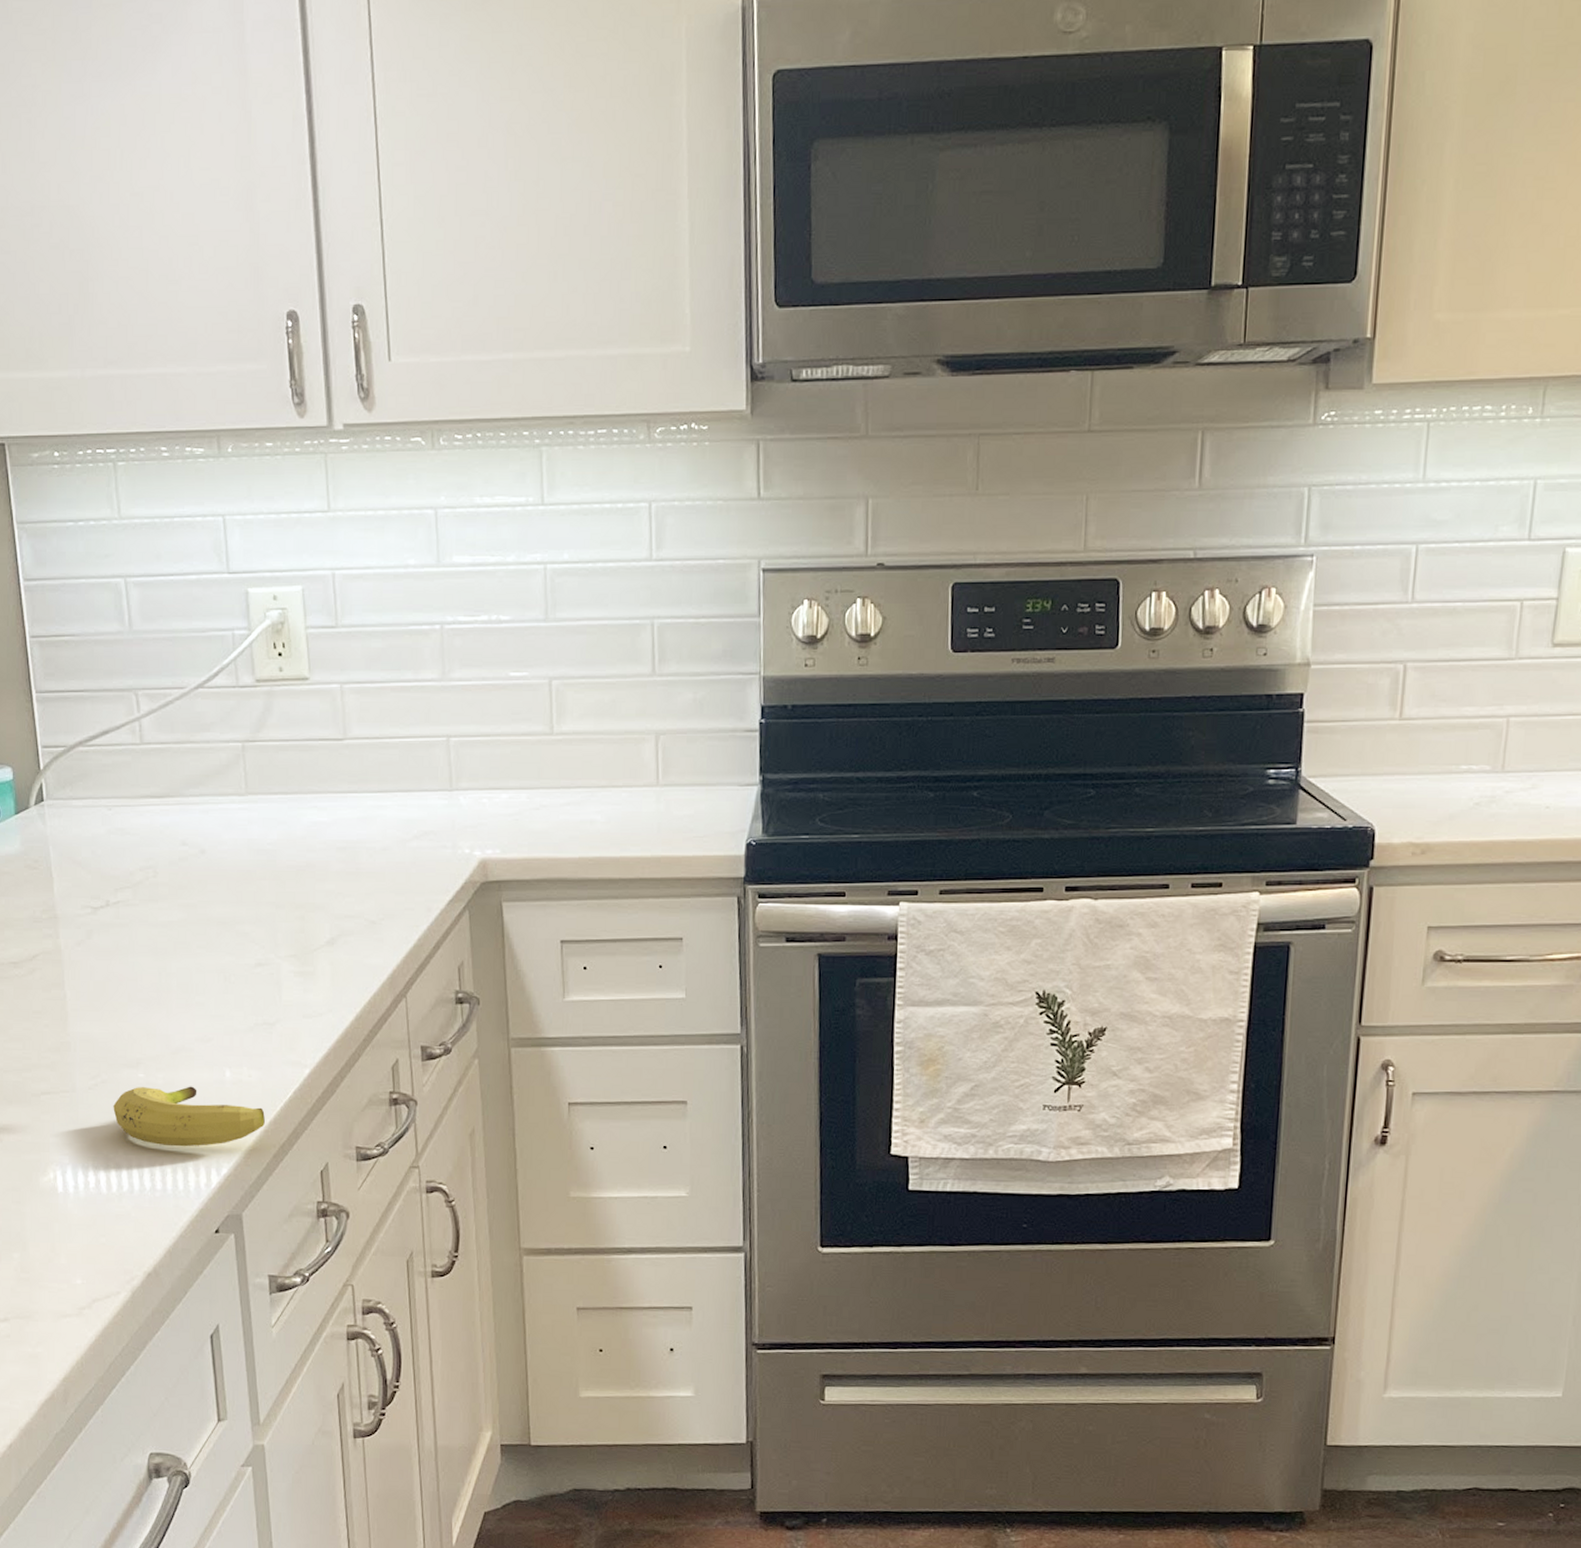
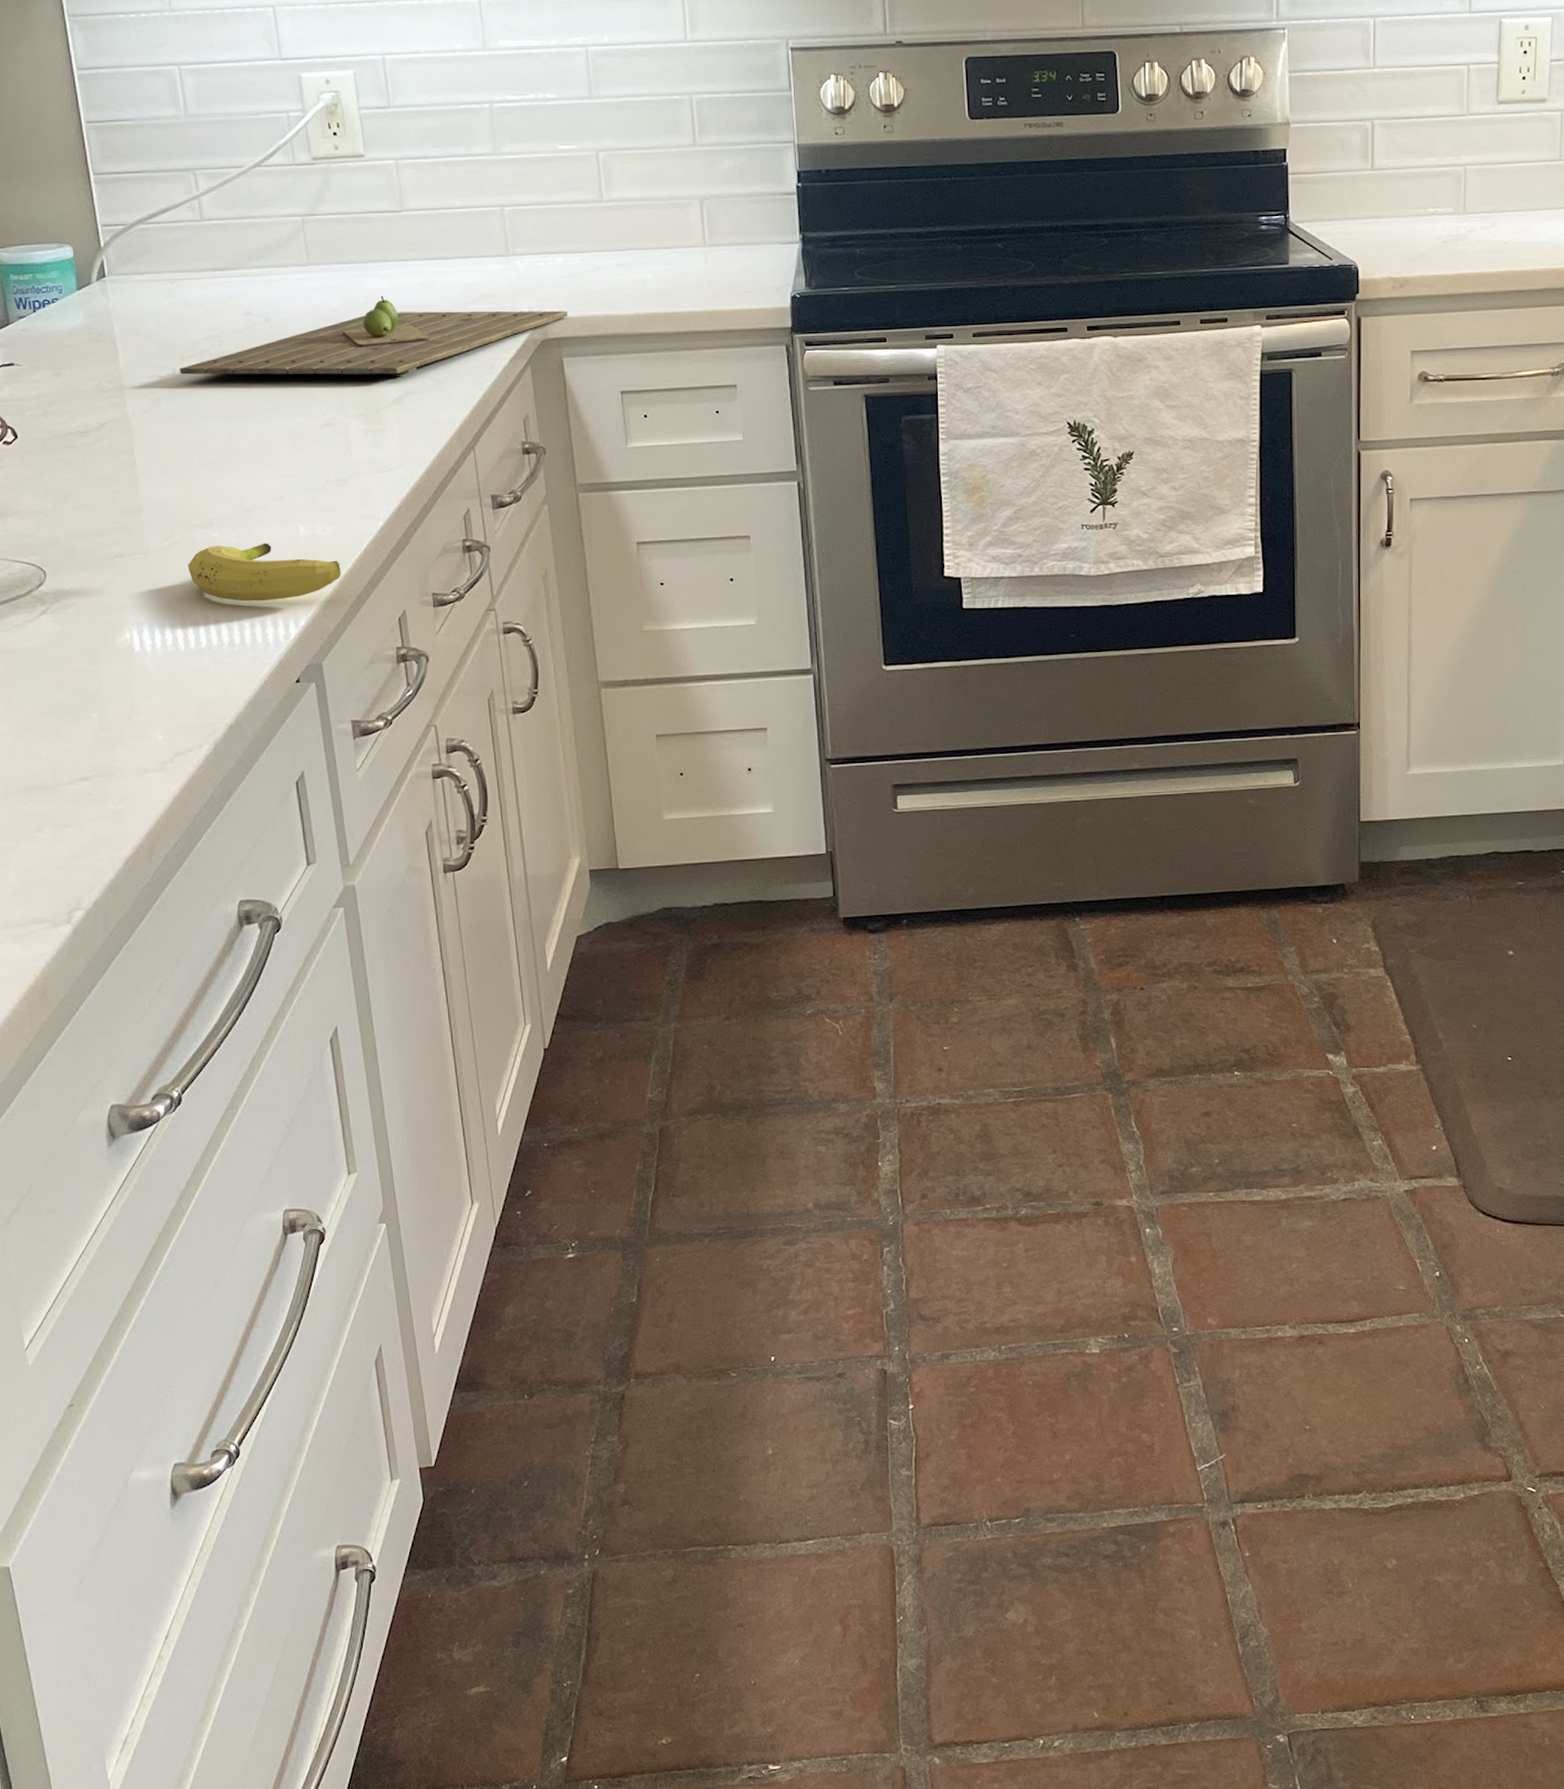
cutting board: none [112,830,510,913] -> present [179,296,567,375]

